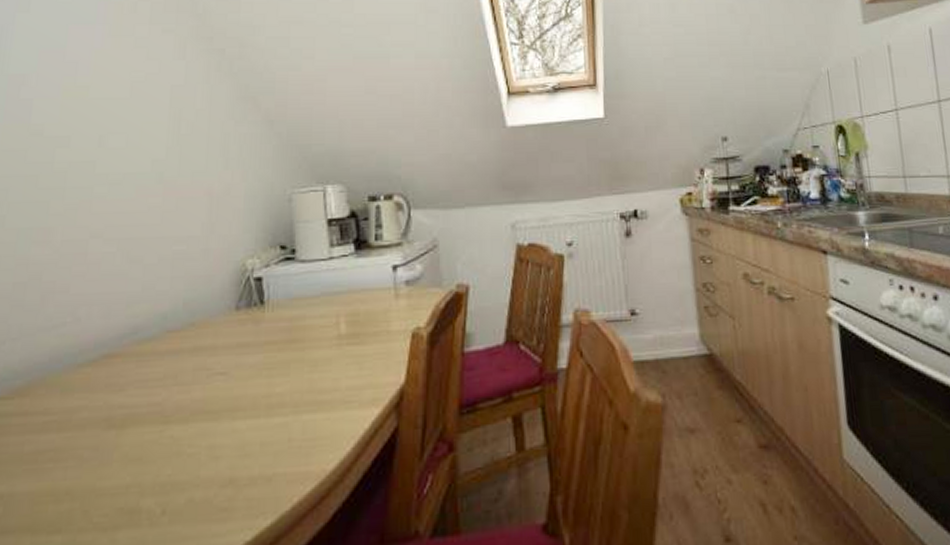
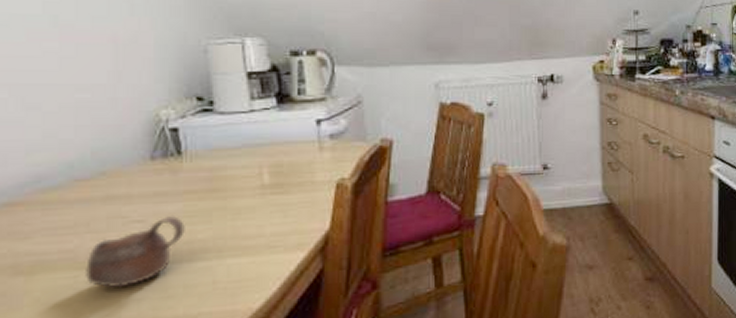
cup: none [170,368,264,445] -> present [86,216,185,289]

